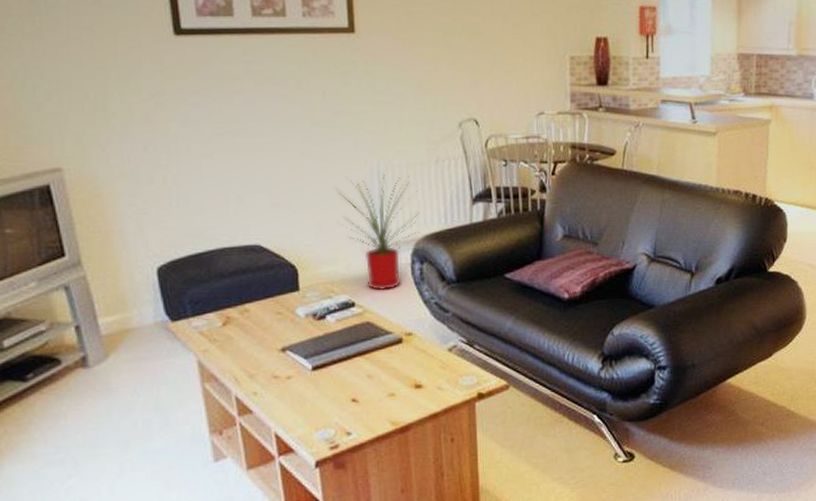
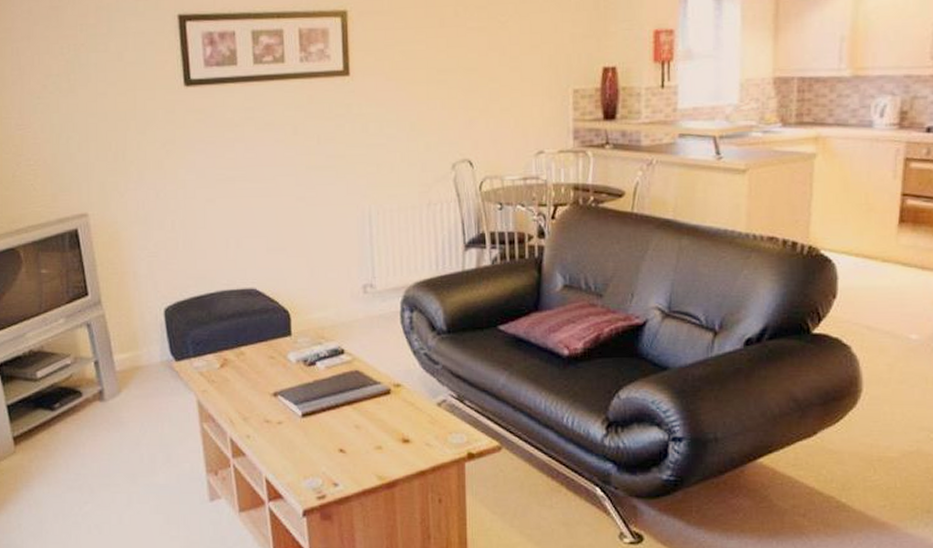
house plant: present [336,173,420,291] -> none [328,218,411,339]

